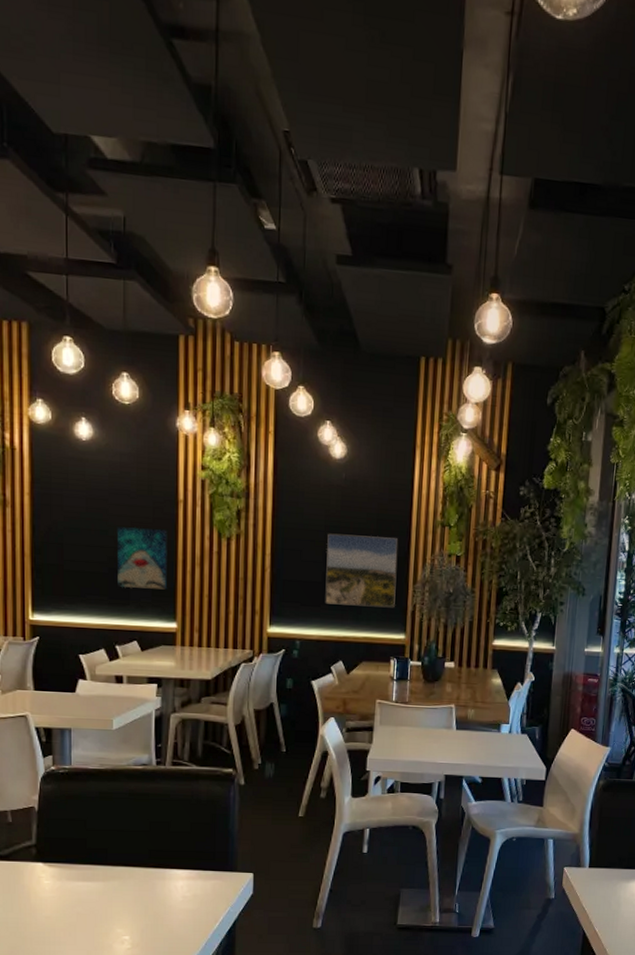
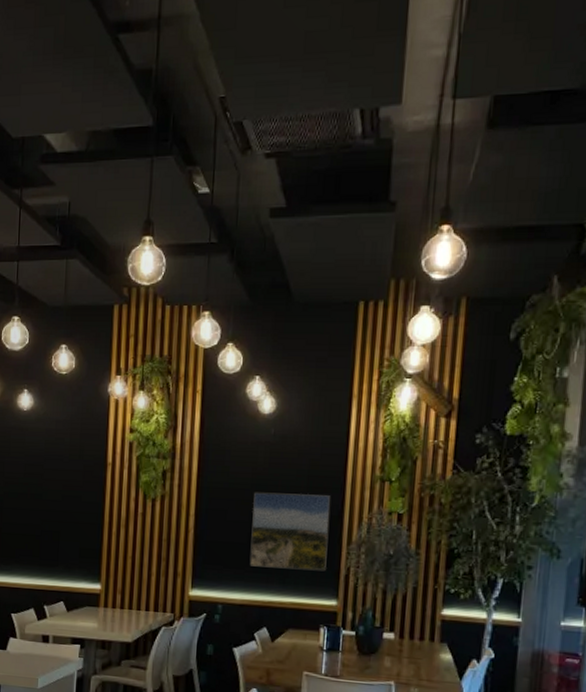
wall art: present [116,527,167,590] -> none [48,490,96,551]

